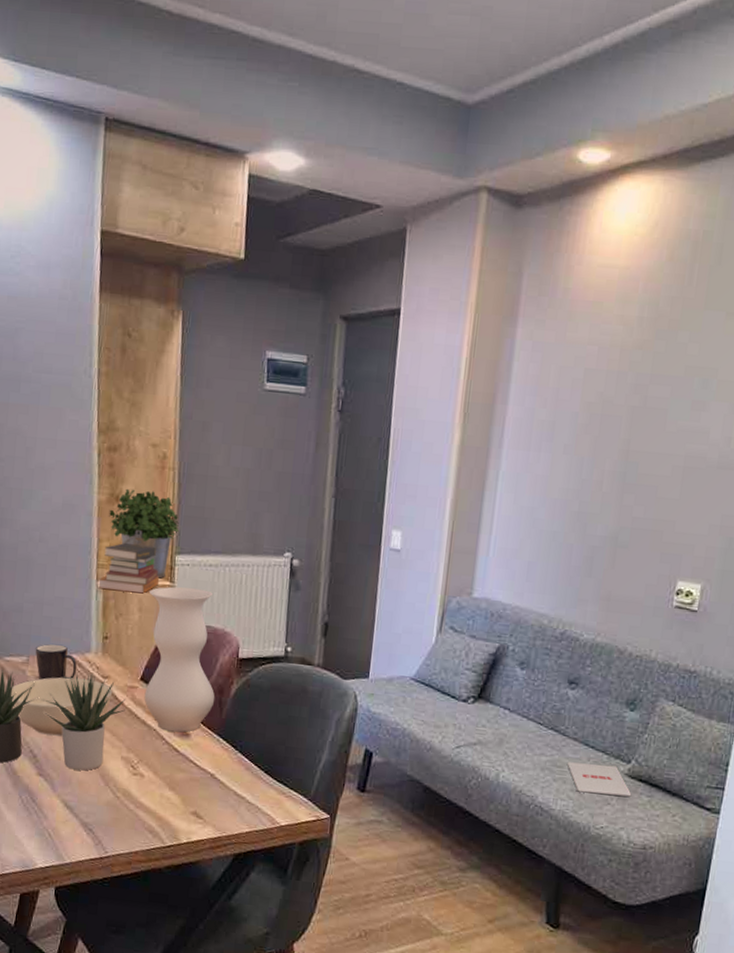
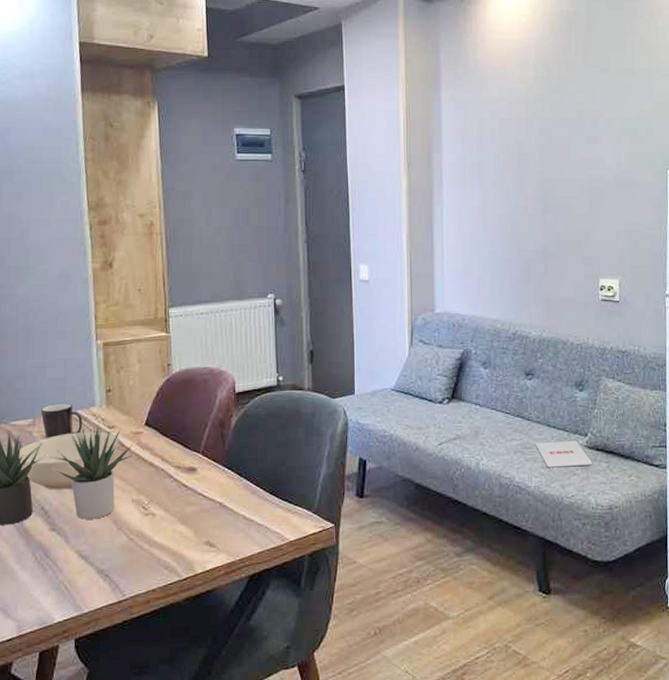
books: present [98,542,160,594] -> none [98,302,156,347]
potted plant: present [109,488,180,579] -> none [104,255,171,331]
vase: present [144,586,215,733] -> none [146,335,217,469]

